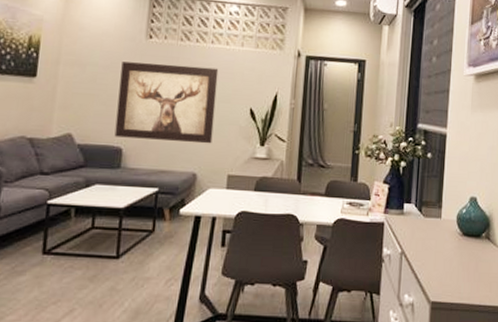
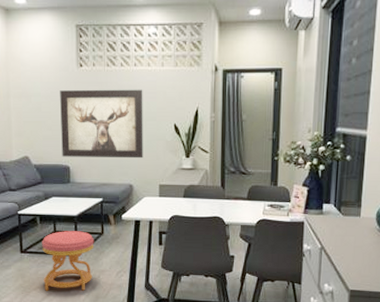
stool: none [68,227,142,305] -> present [42,231,94,291]

